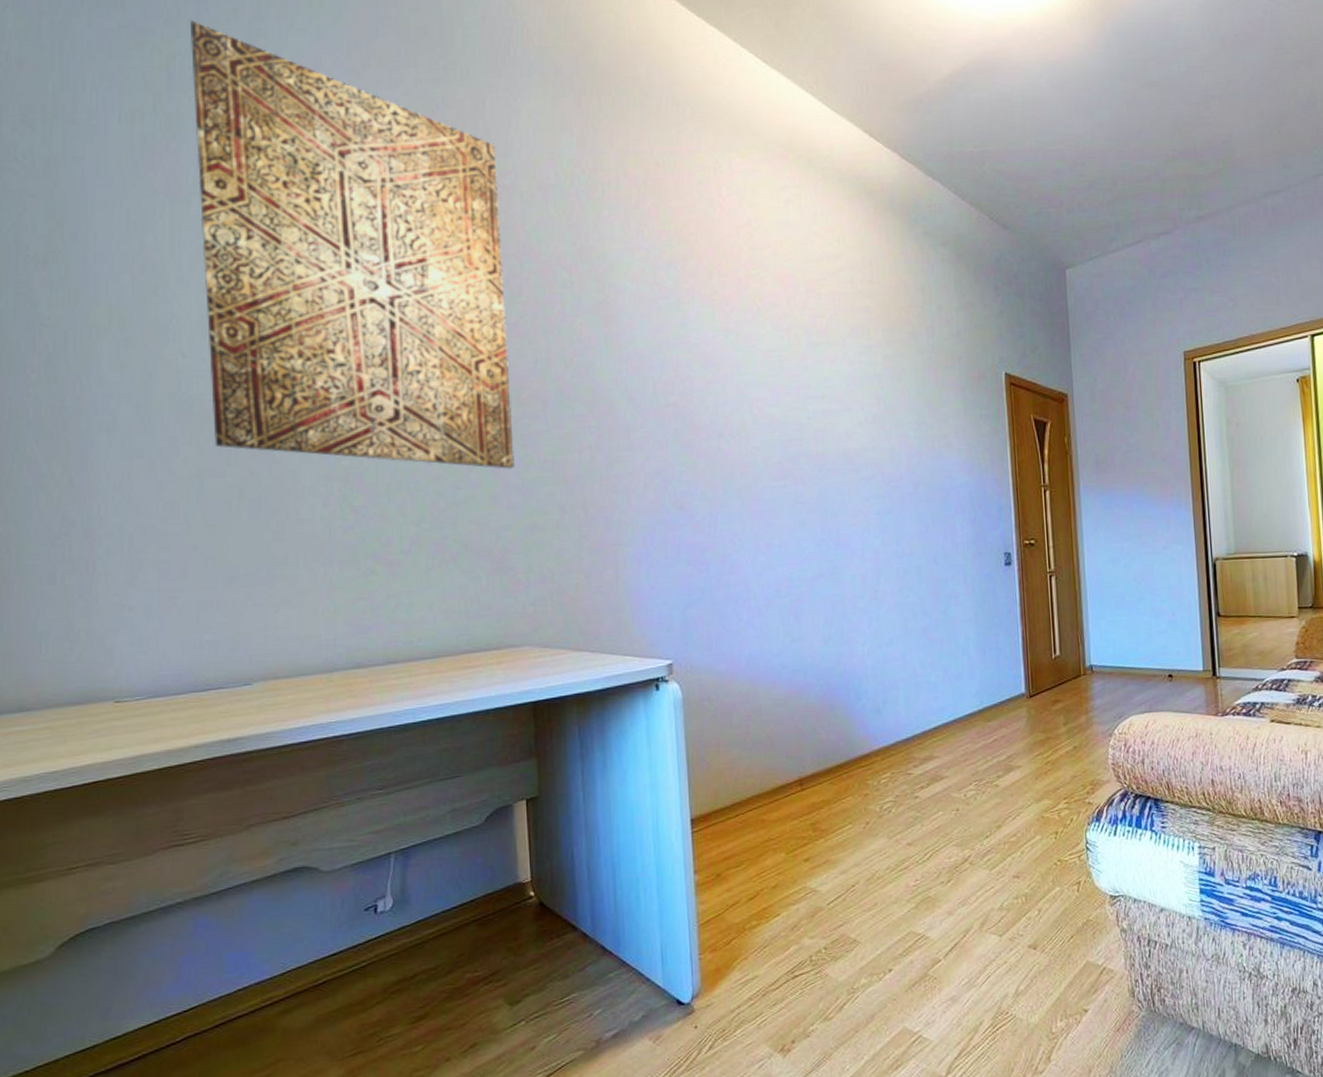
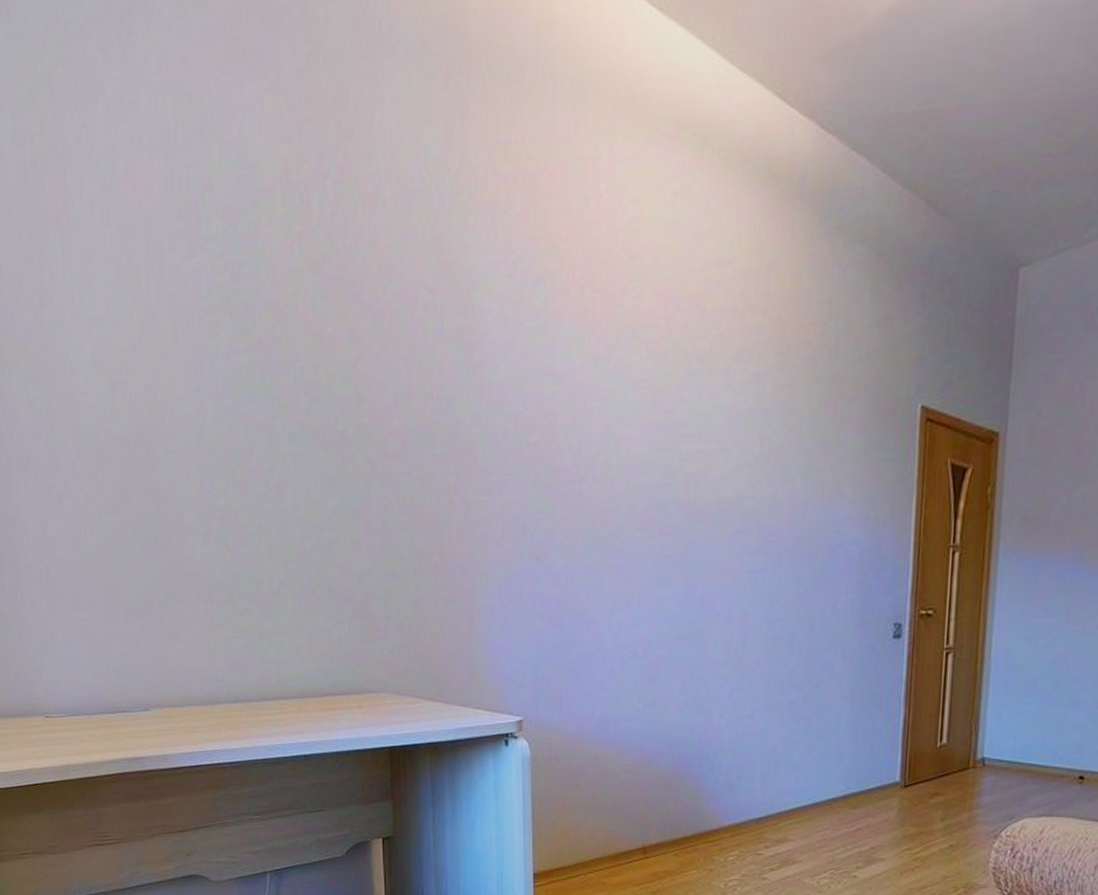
wall art: present [191,20,516,469] -> none [67,23,376,512]

